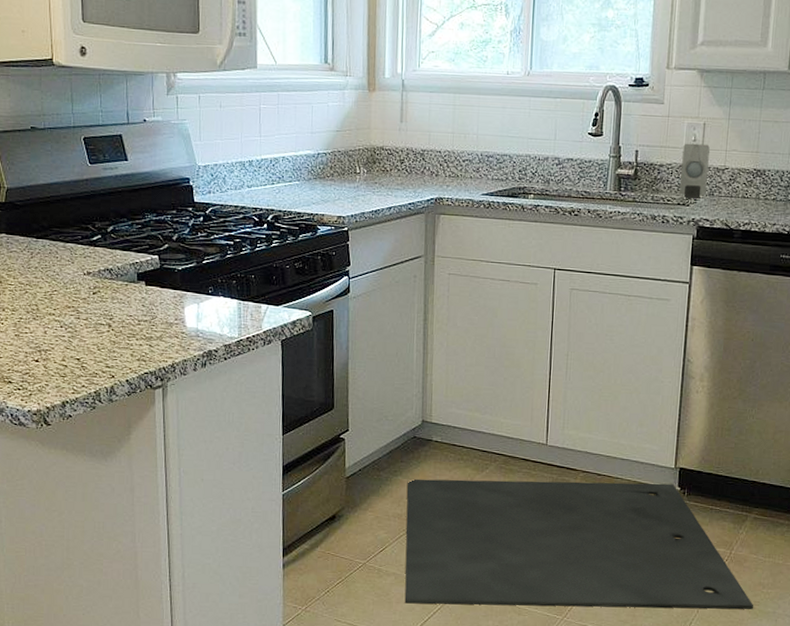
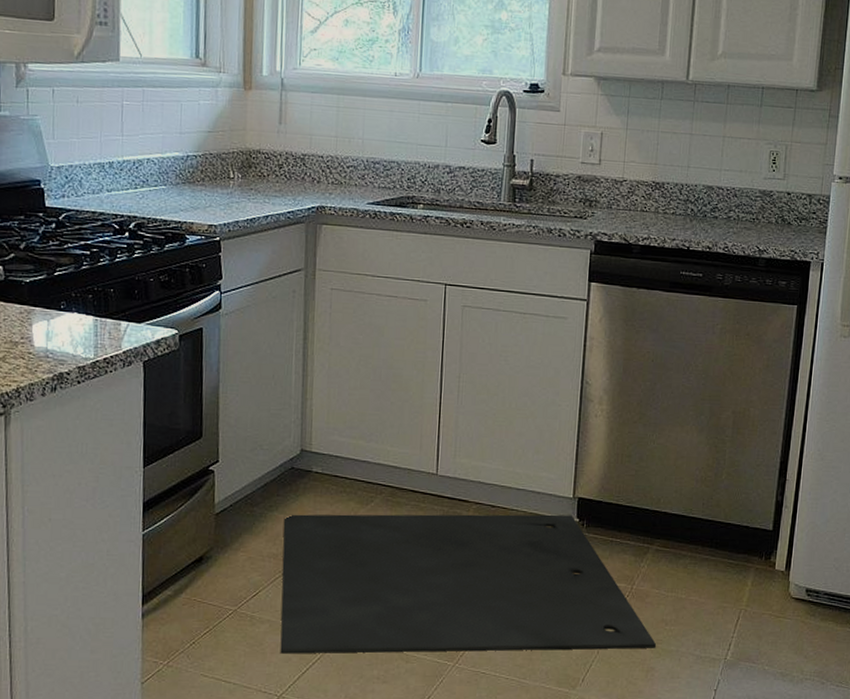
soap dispenser: present [680,143,711,198] -> none [577,153,608,211]

